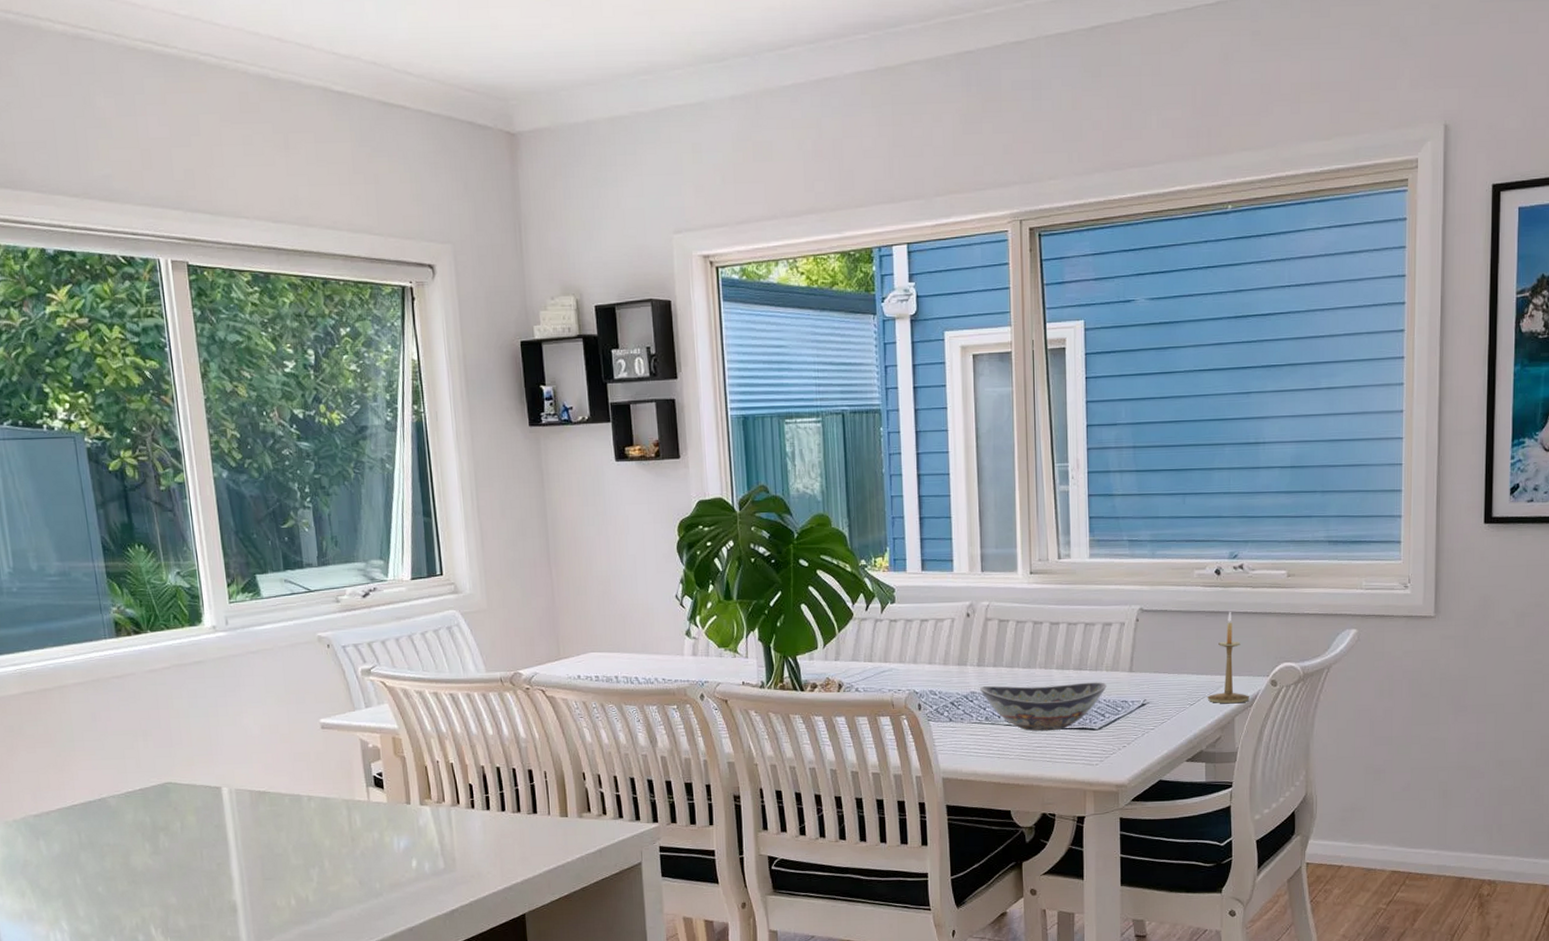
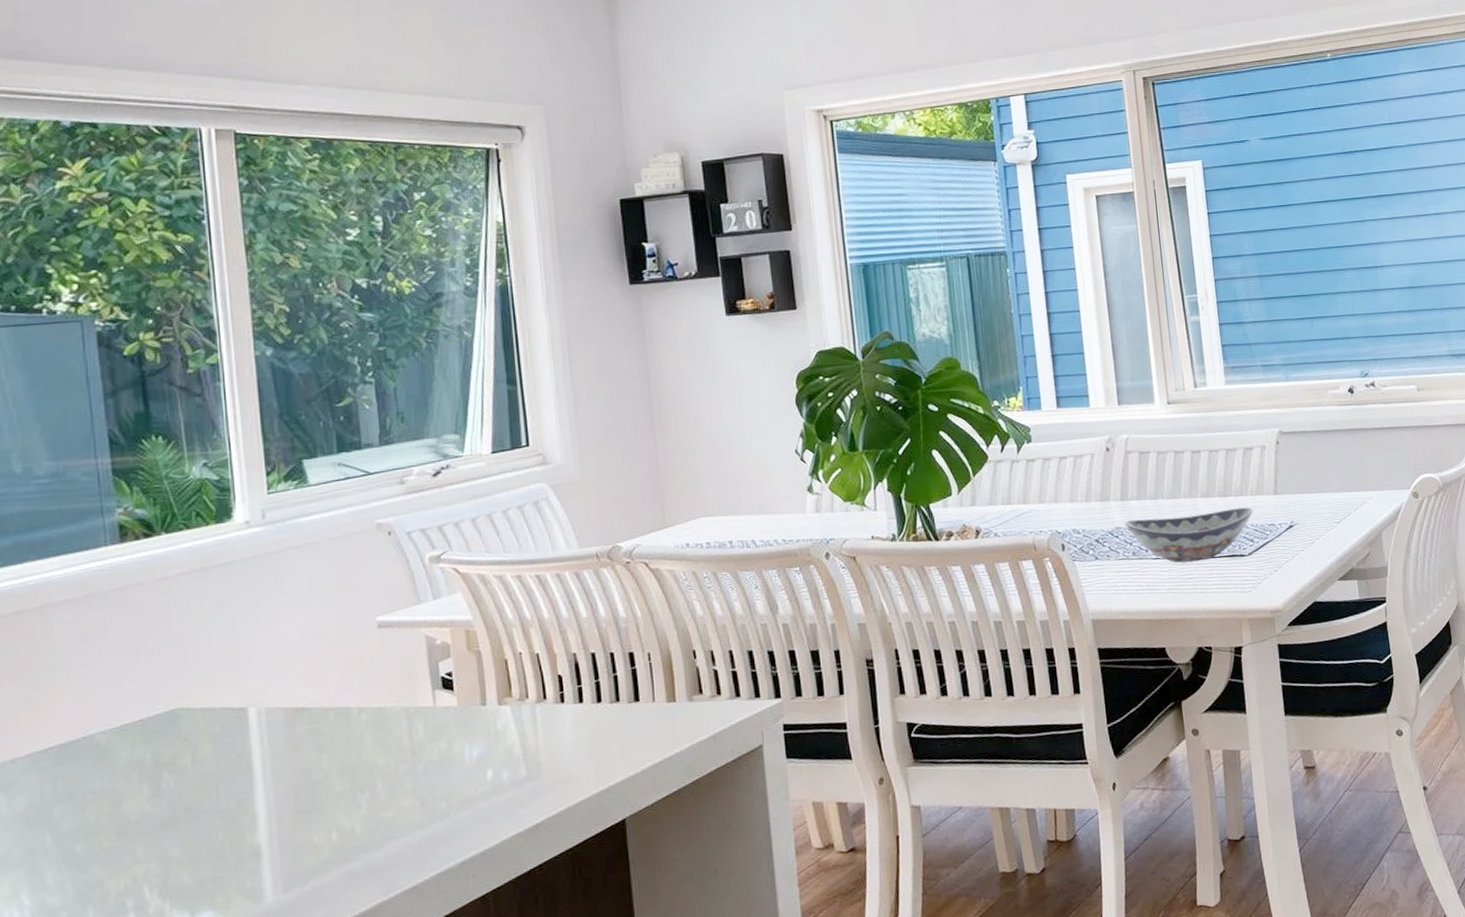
candlestick: present [1207,612,1249,704] -> none [1353,429,1394,519]

